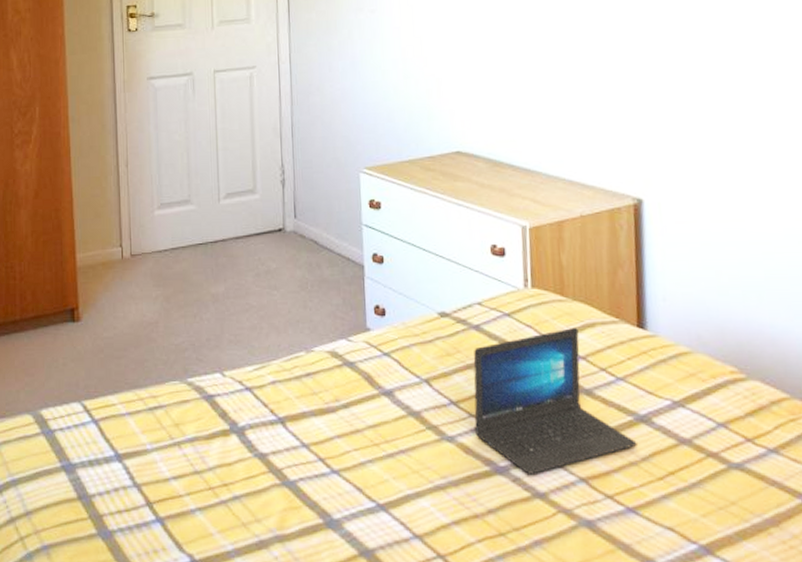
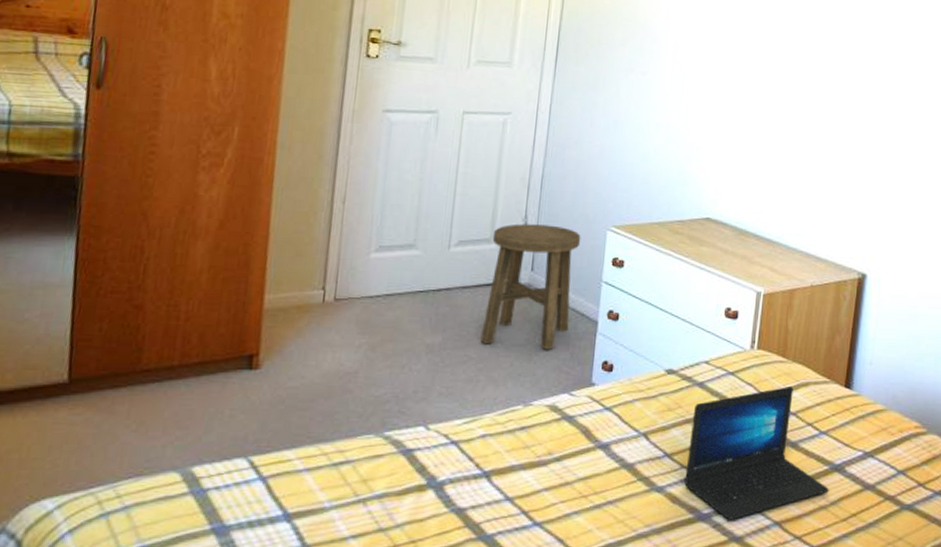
stool: none [255,172,337,296] -> present [480,223,581,350]

